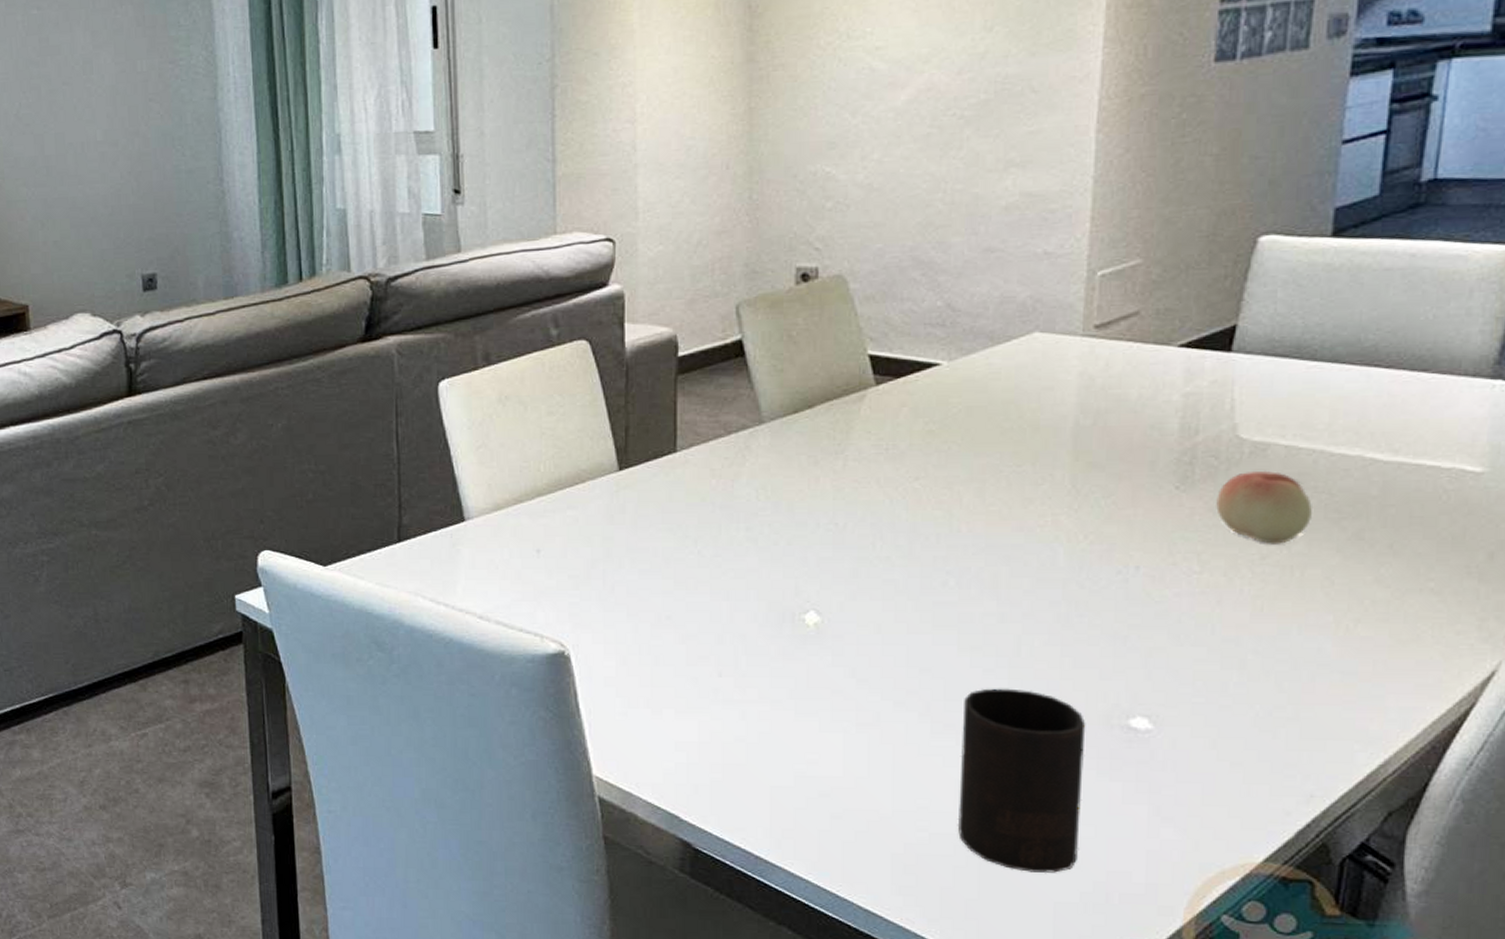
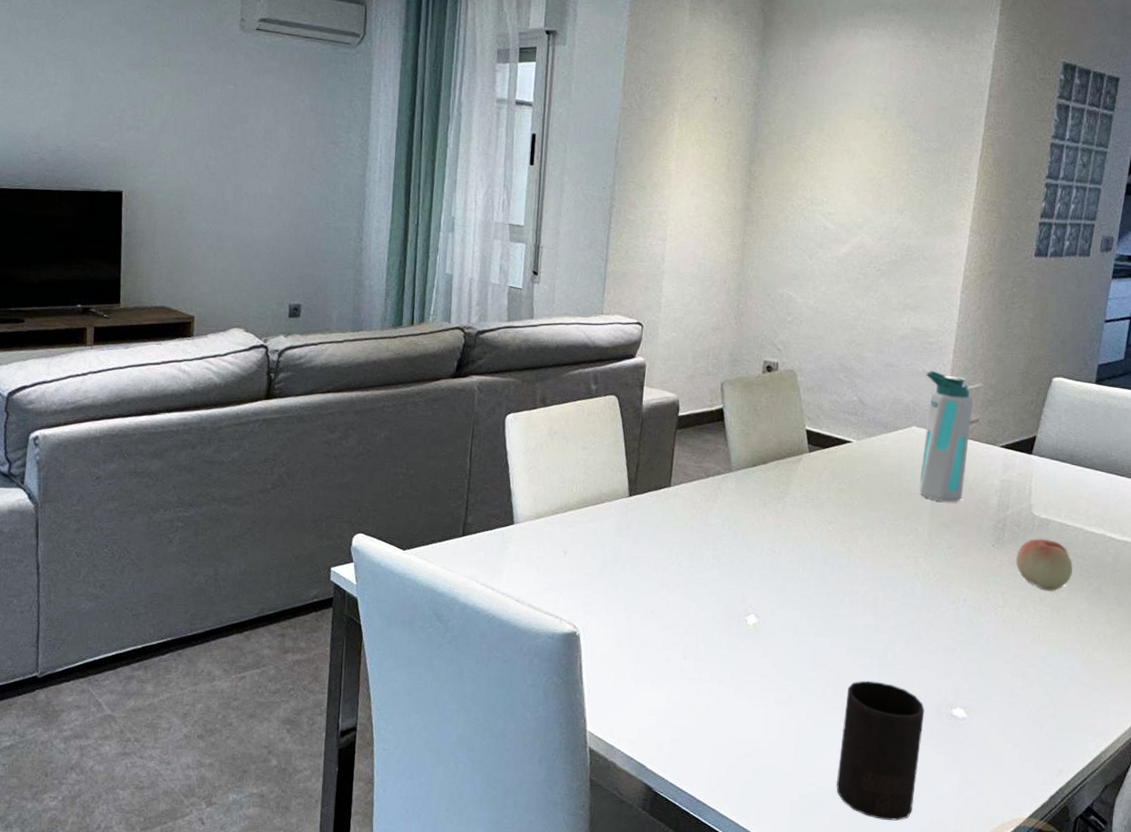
water bottle: none [1049,249,1129,434] -> present [918,370,973,502]

